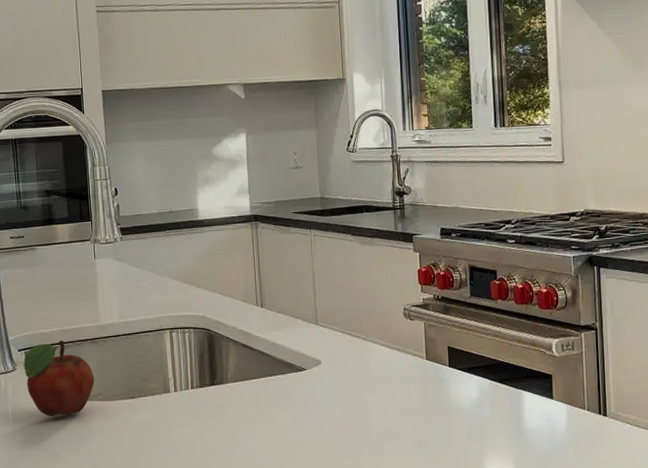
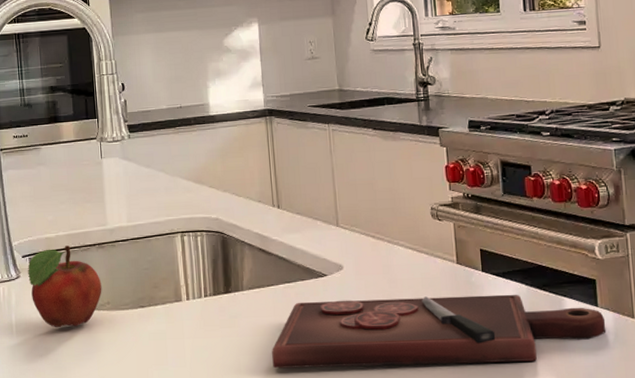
cutting board: none [253,387,560,455] -> present [272,294,606,369]

